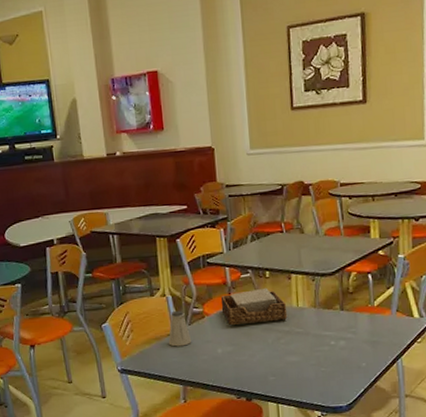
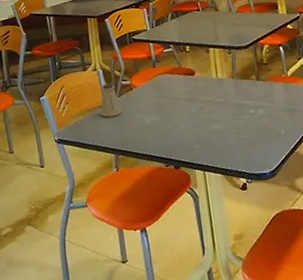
napkin holder: present [220,287,288,325] -> none [146,60,209,96]

